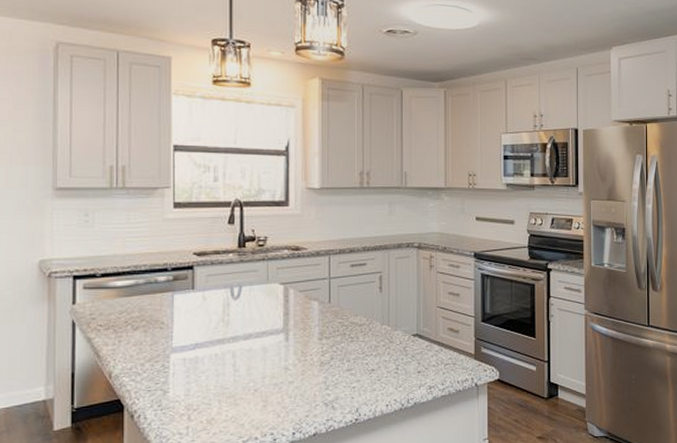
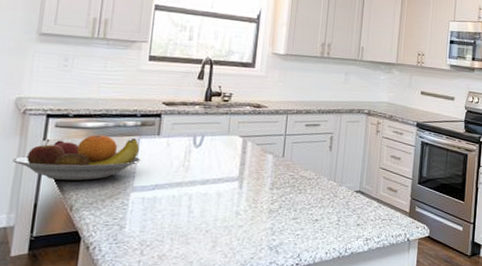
fruit bowl: none [44,293,178,346] -> present [13,134,142,181]

